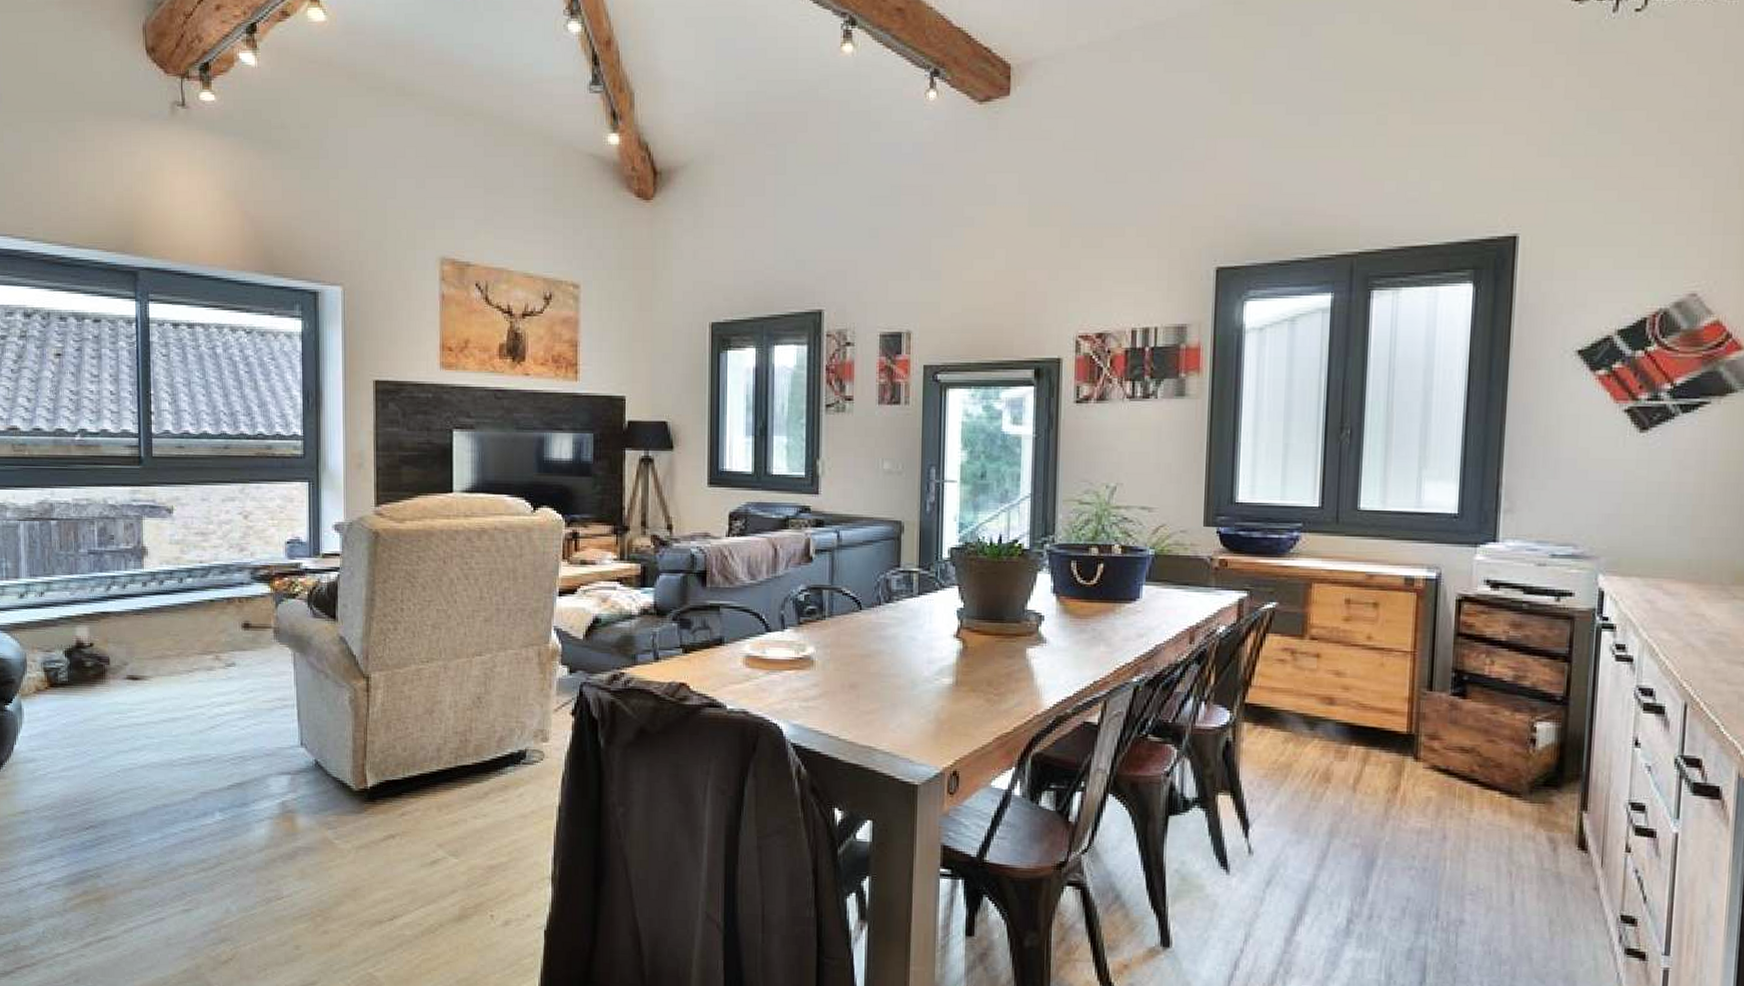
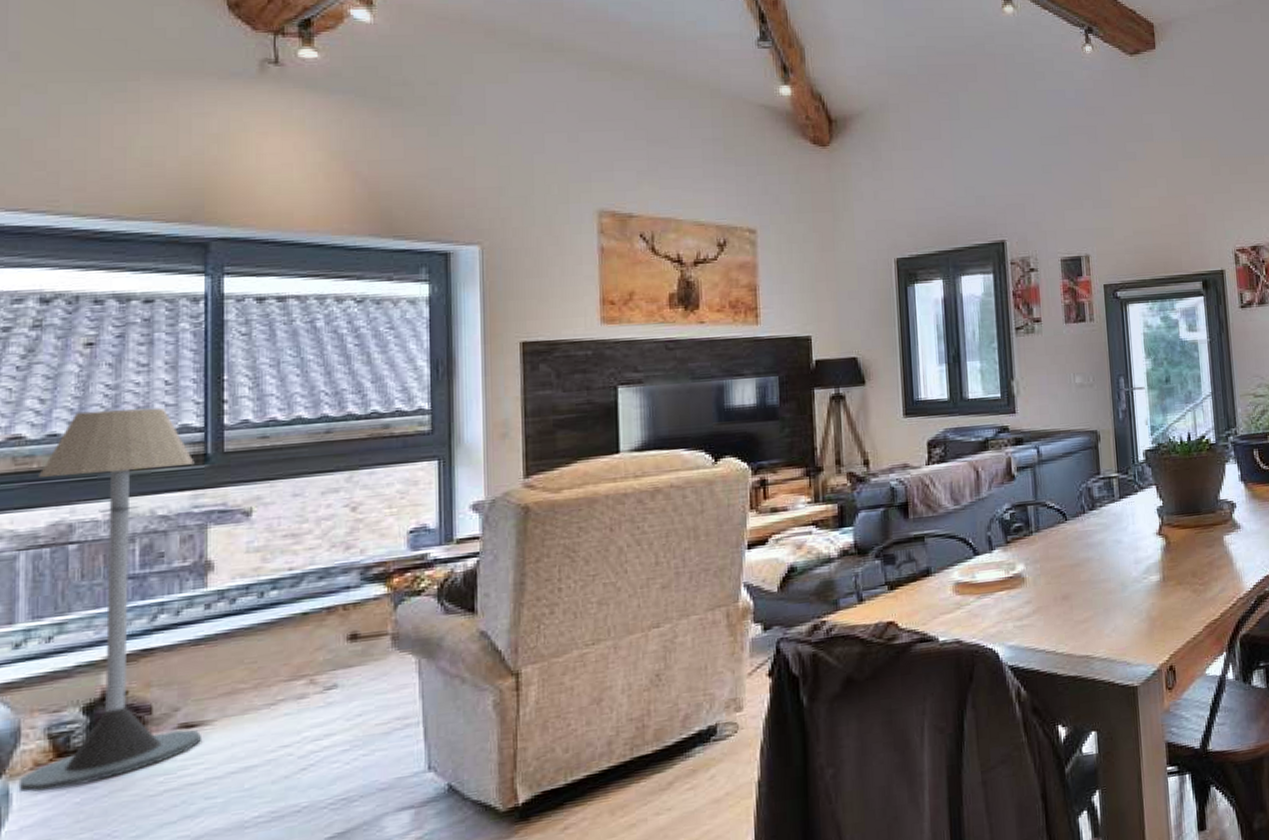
floor lamp: none [27,412,142,711] -> present [18,407,201,793]

